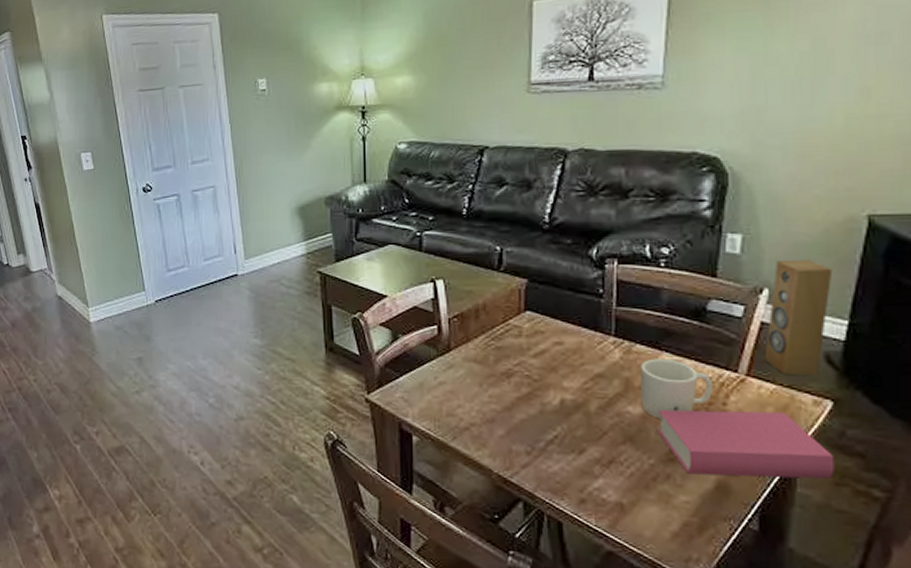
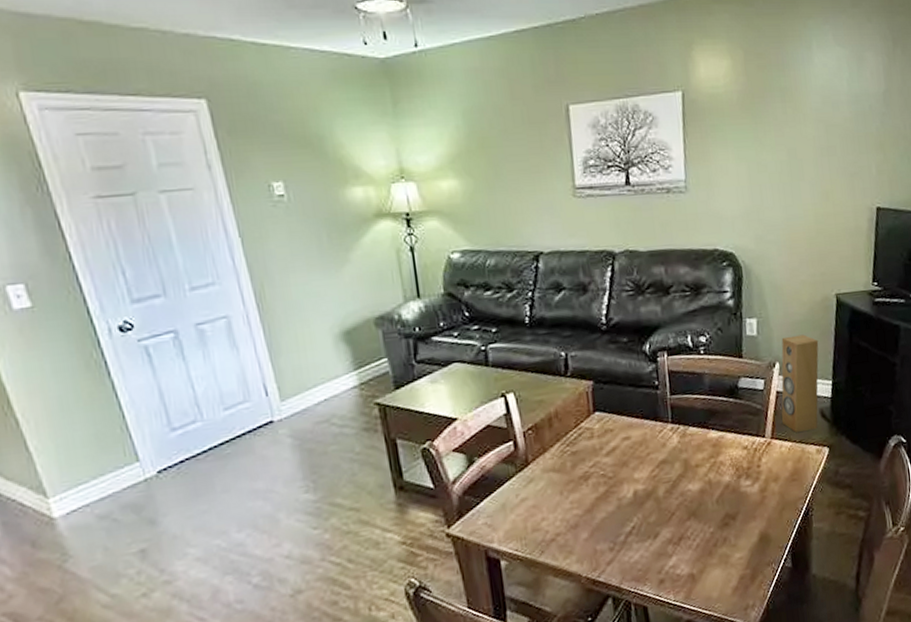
mug: present [639,358,714,419] -> none [694,435,750,491]
book: present [658,410,835,480] -> none [712,464,835,533]

